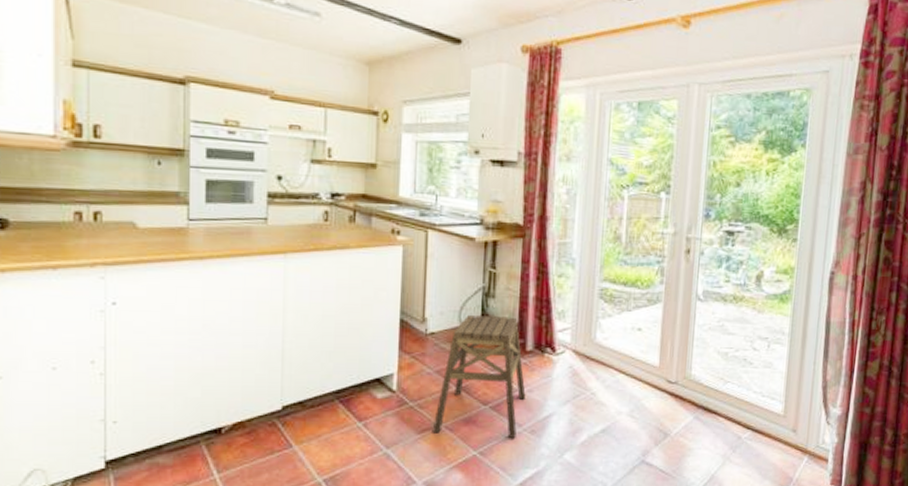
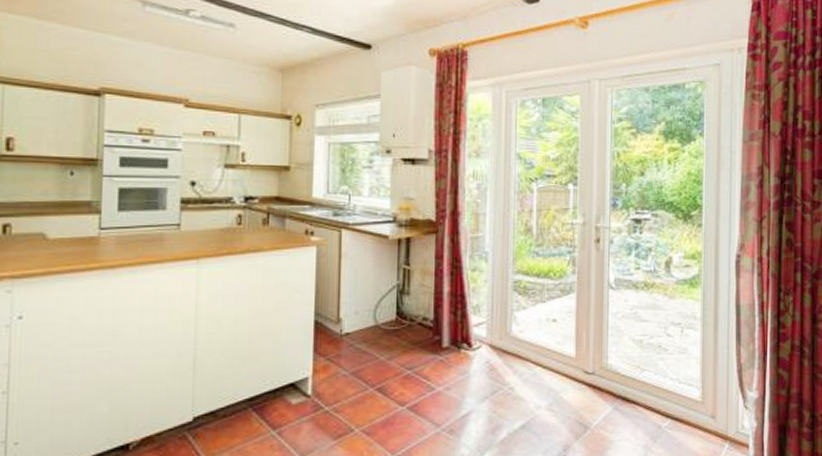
stool: present [432,314,526,438] -> none [348,312,443,439]

